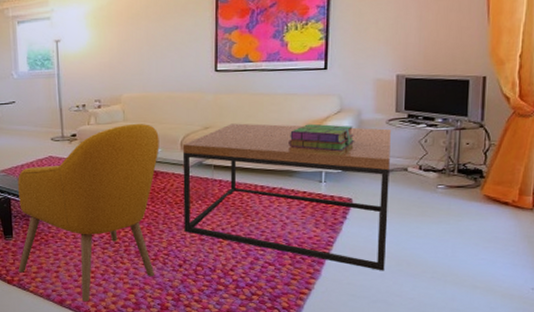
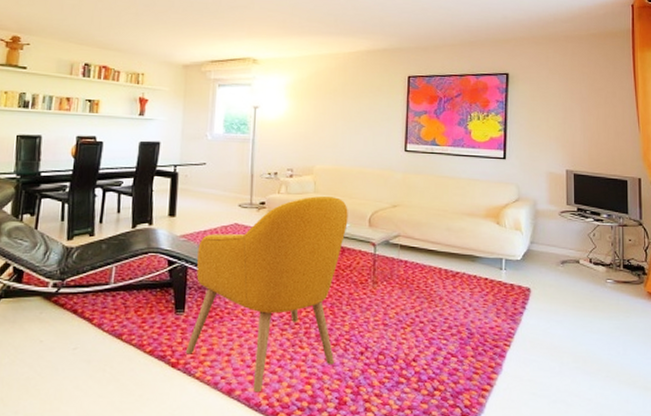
coffee table: present [182,123,391,271] -> none [368,204,564,368]
stack of books: present [289,123,354,152] -> none [471,210,531,240]

